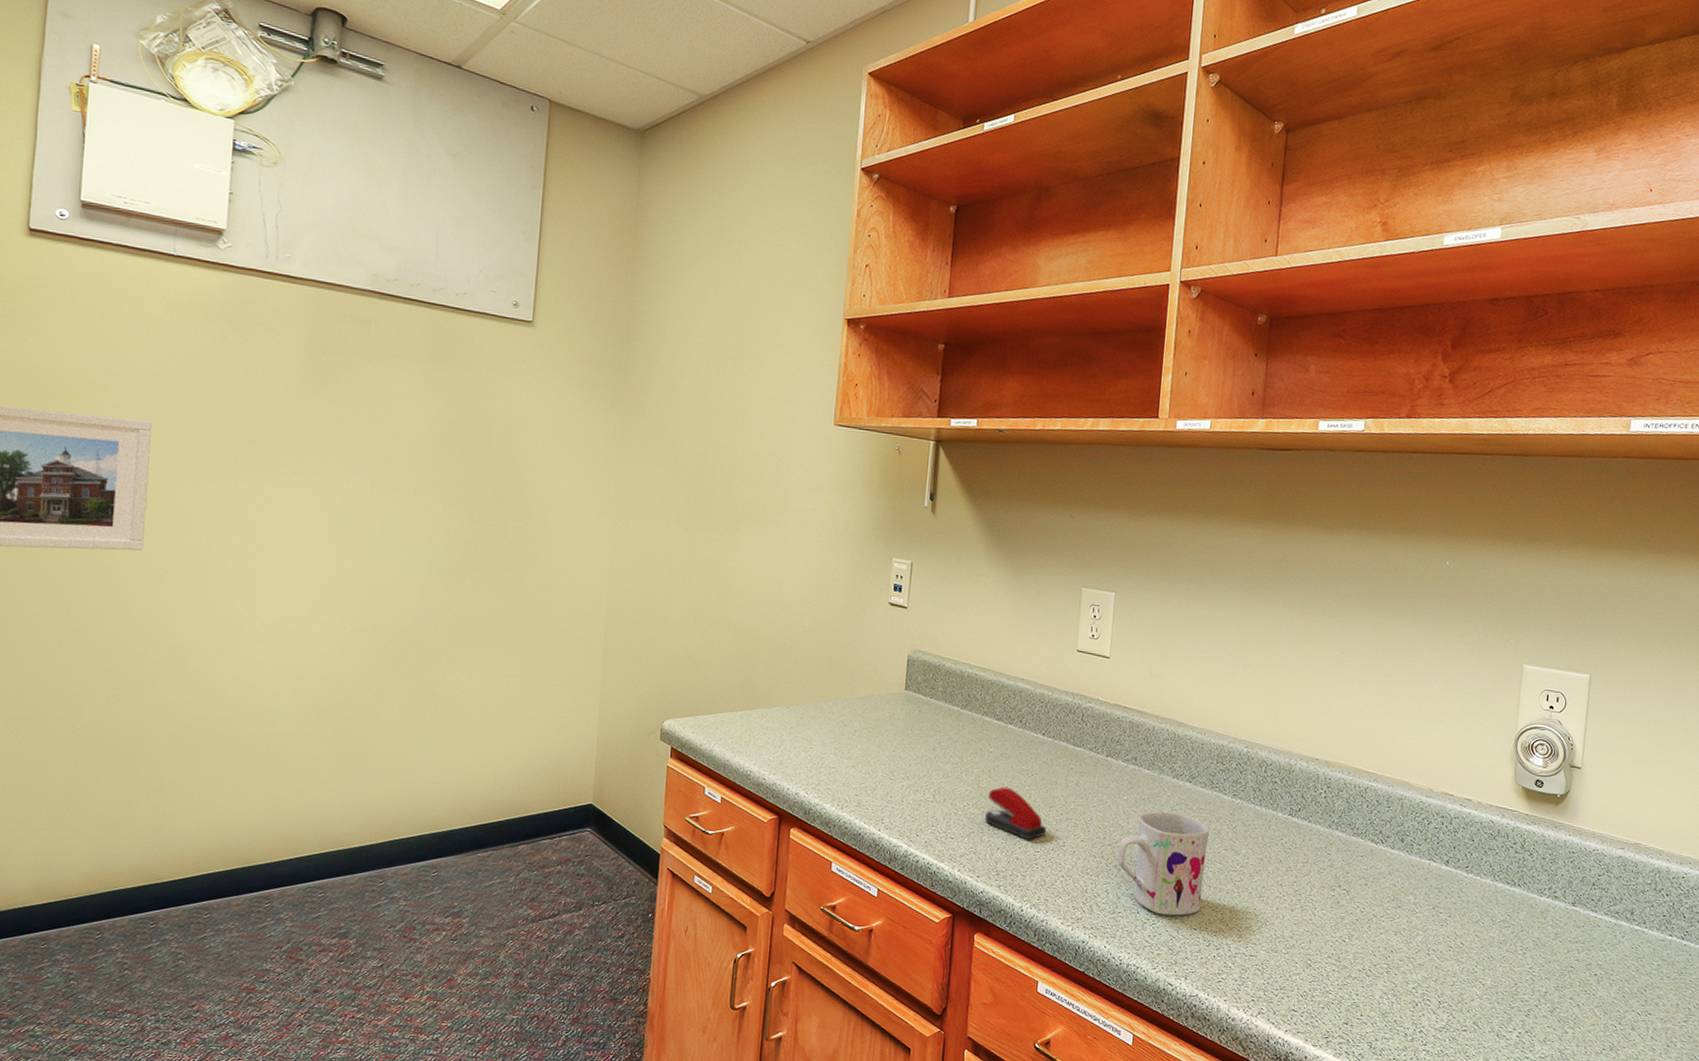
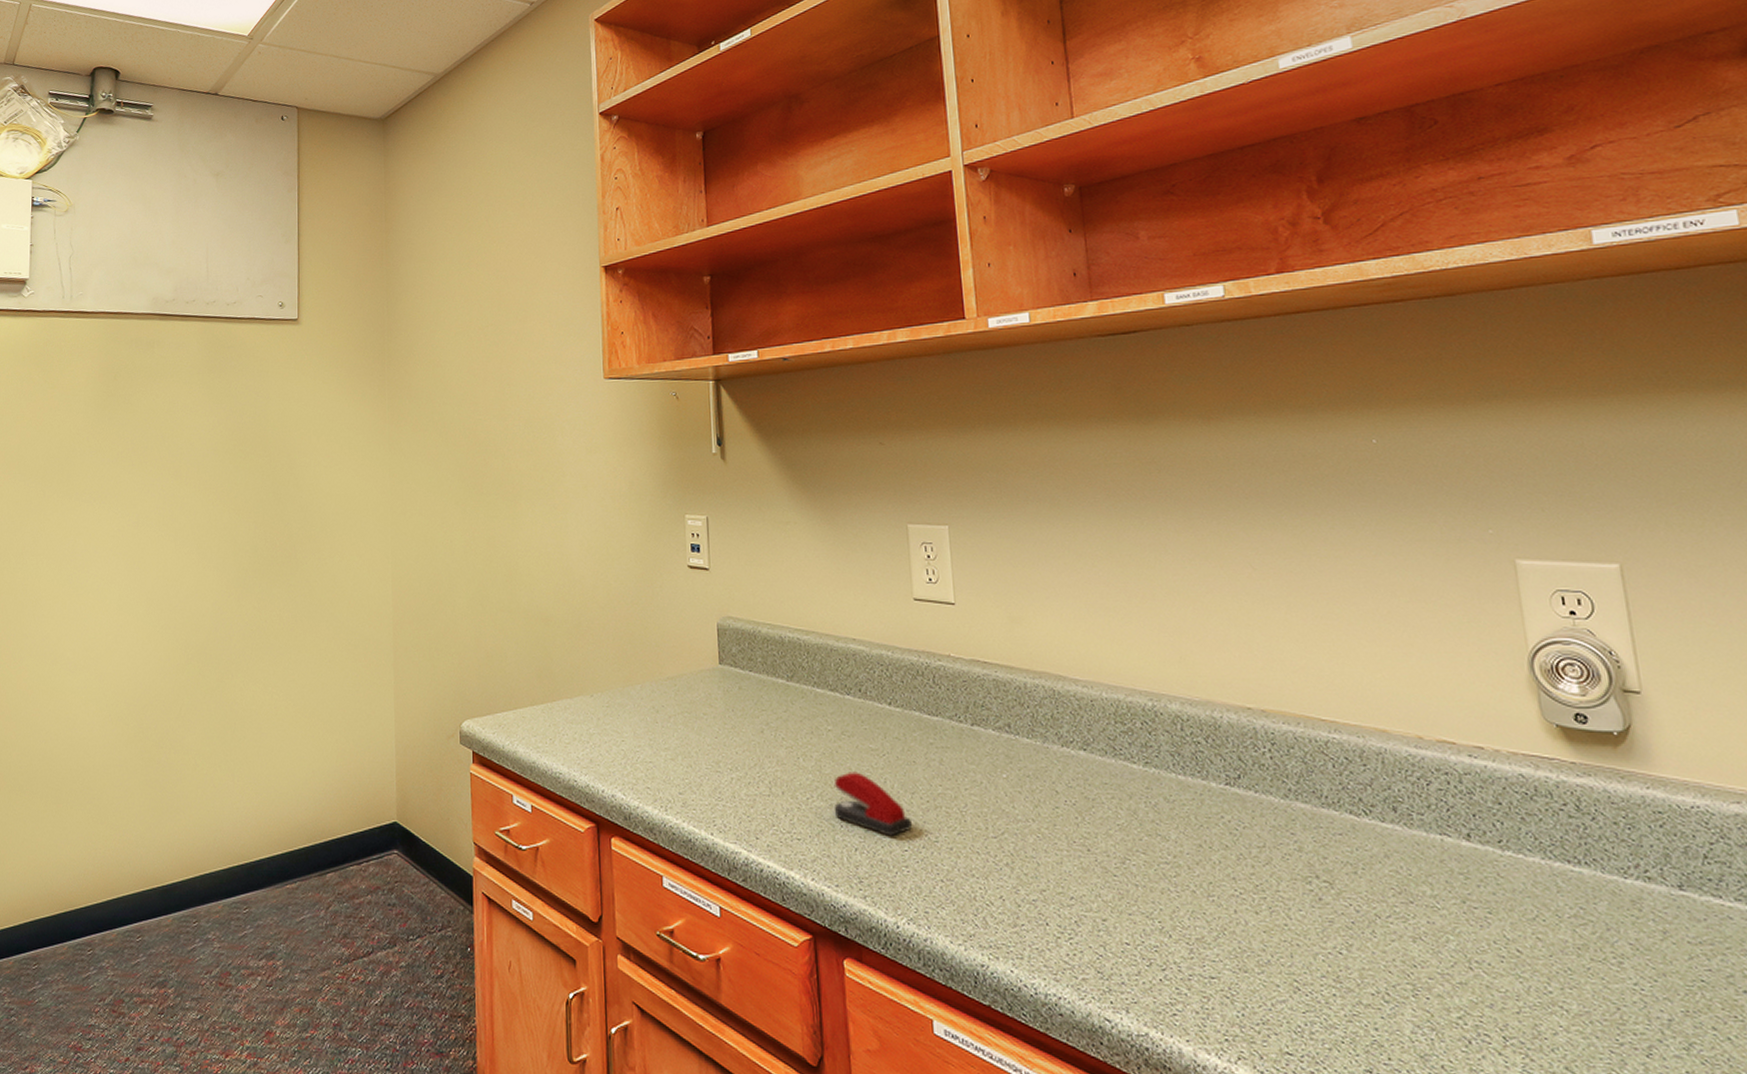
mug: present [1117,811,1210,916] -> none [1006,791,1130,927]

